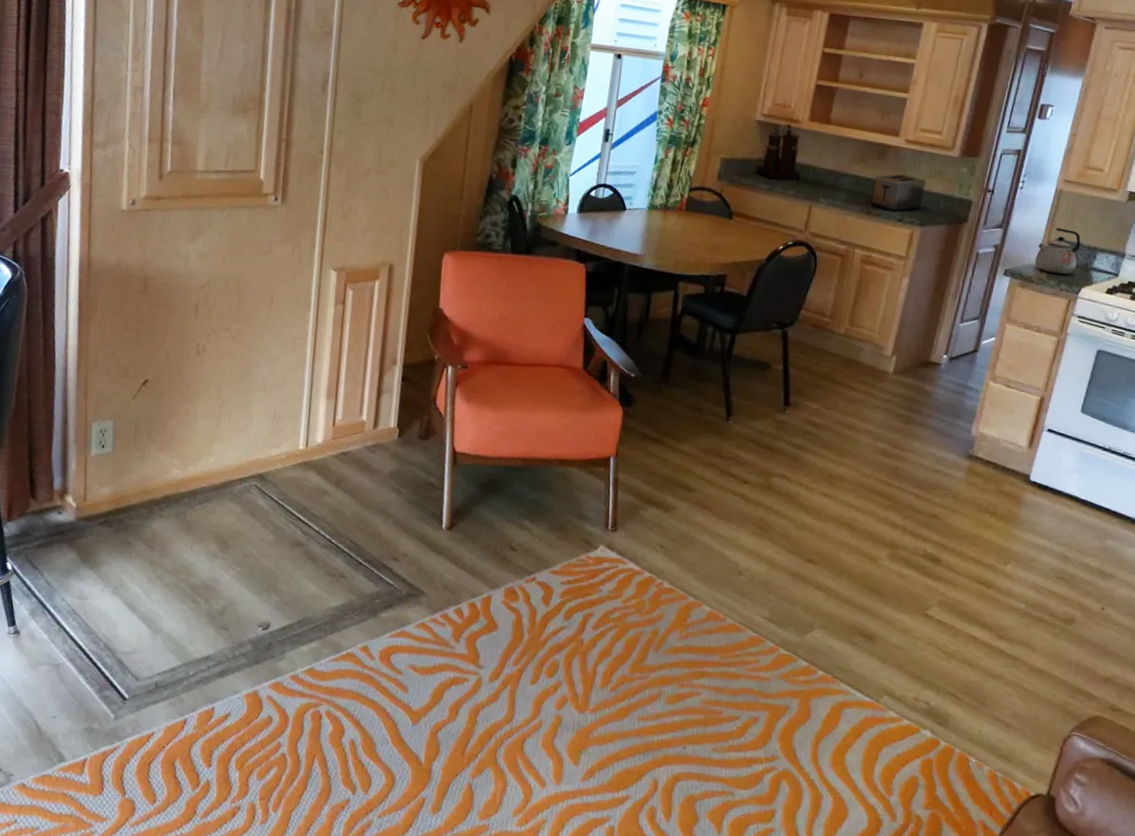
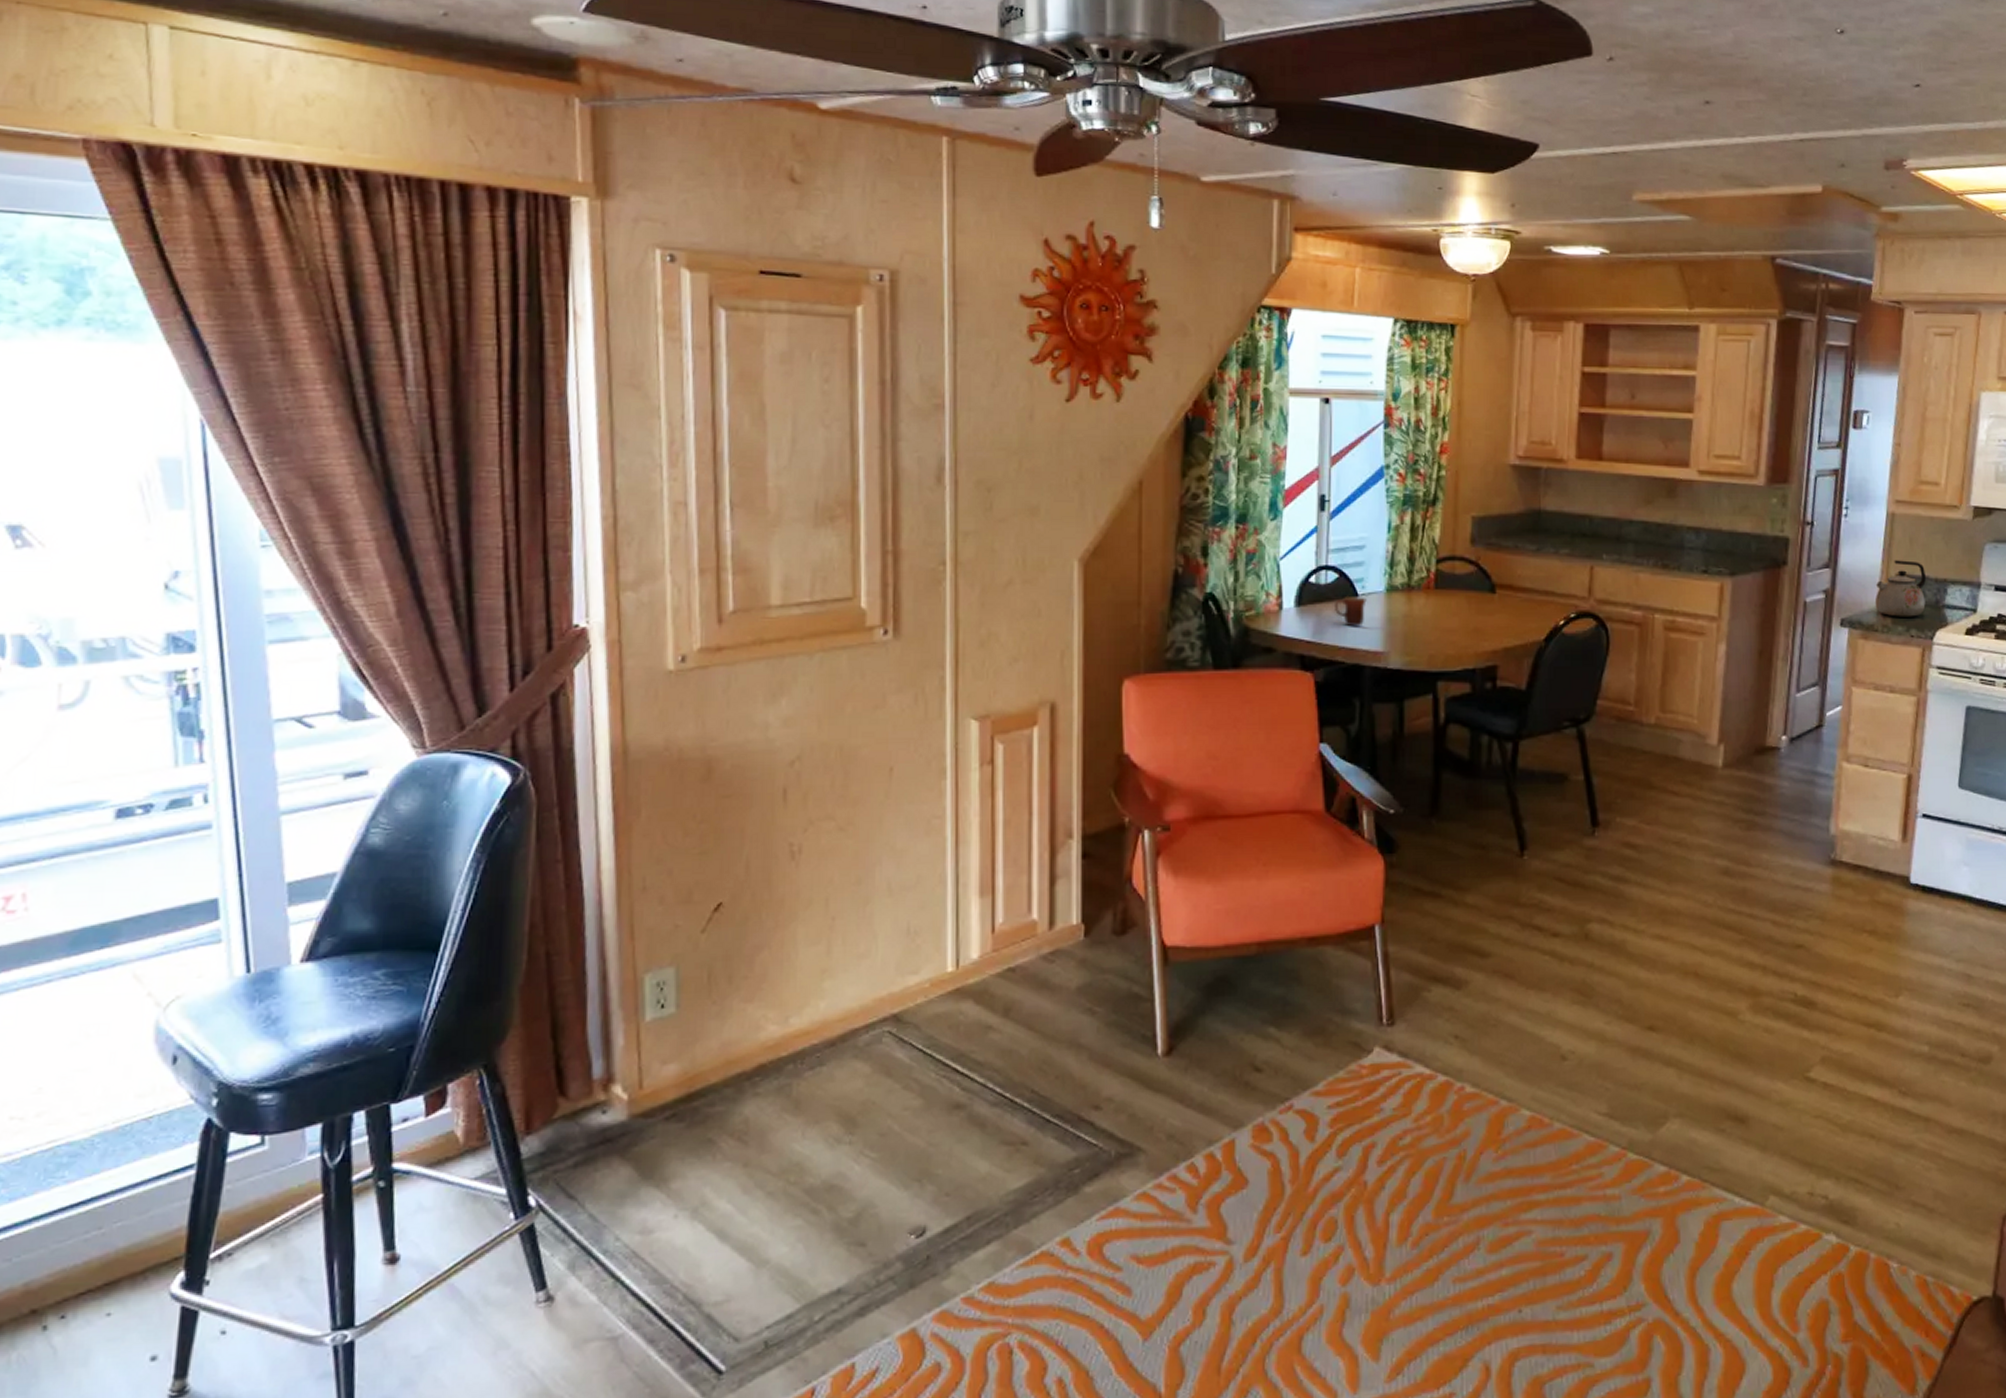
mug: none [607,208,632,234] -> present [1335,595,1367,627]
coffee maker: present [755,122,802,180] -> none [1517,463,1576,537]
toaster: present [871,174,927,213] -> none [1666,513,1731,563]

